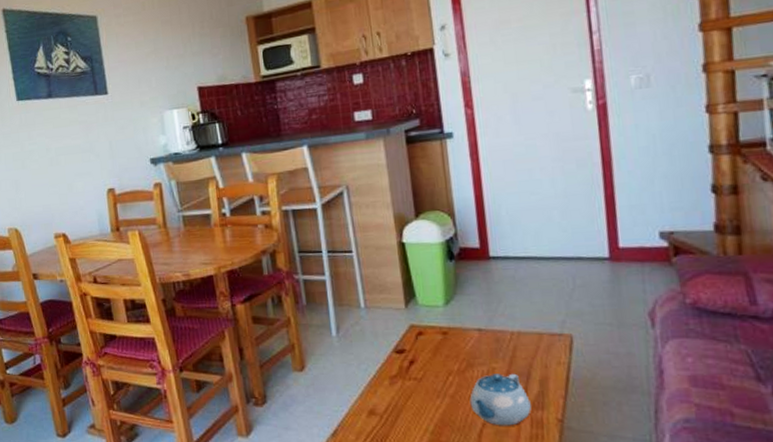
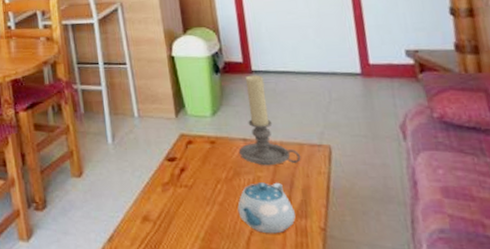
candle holder: none [472,261,540,357] -> present [238,75,301,166]

